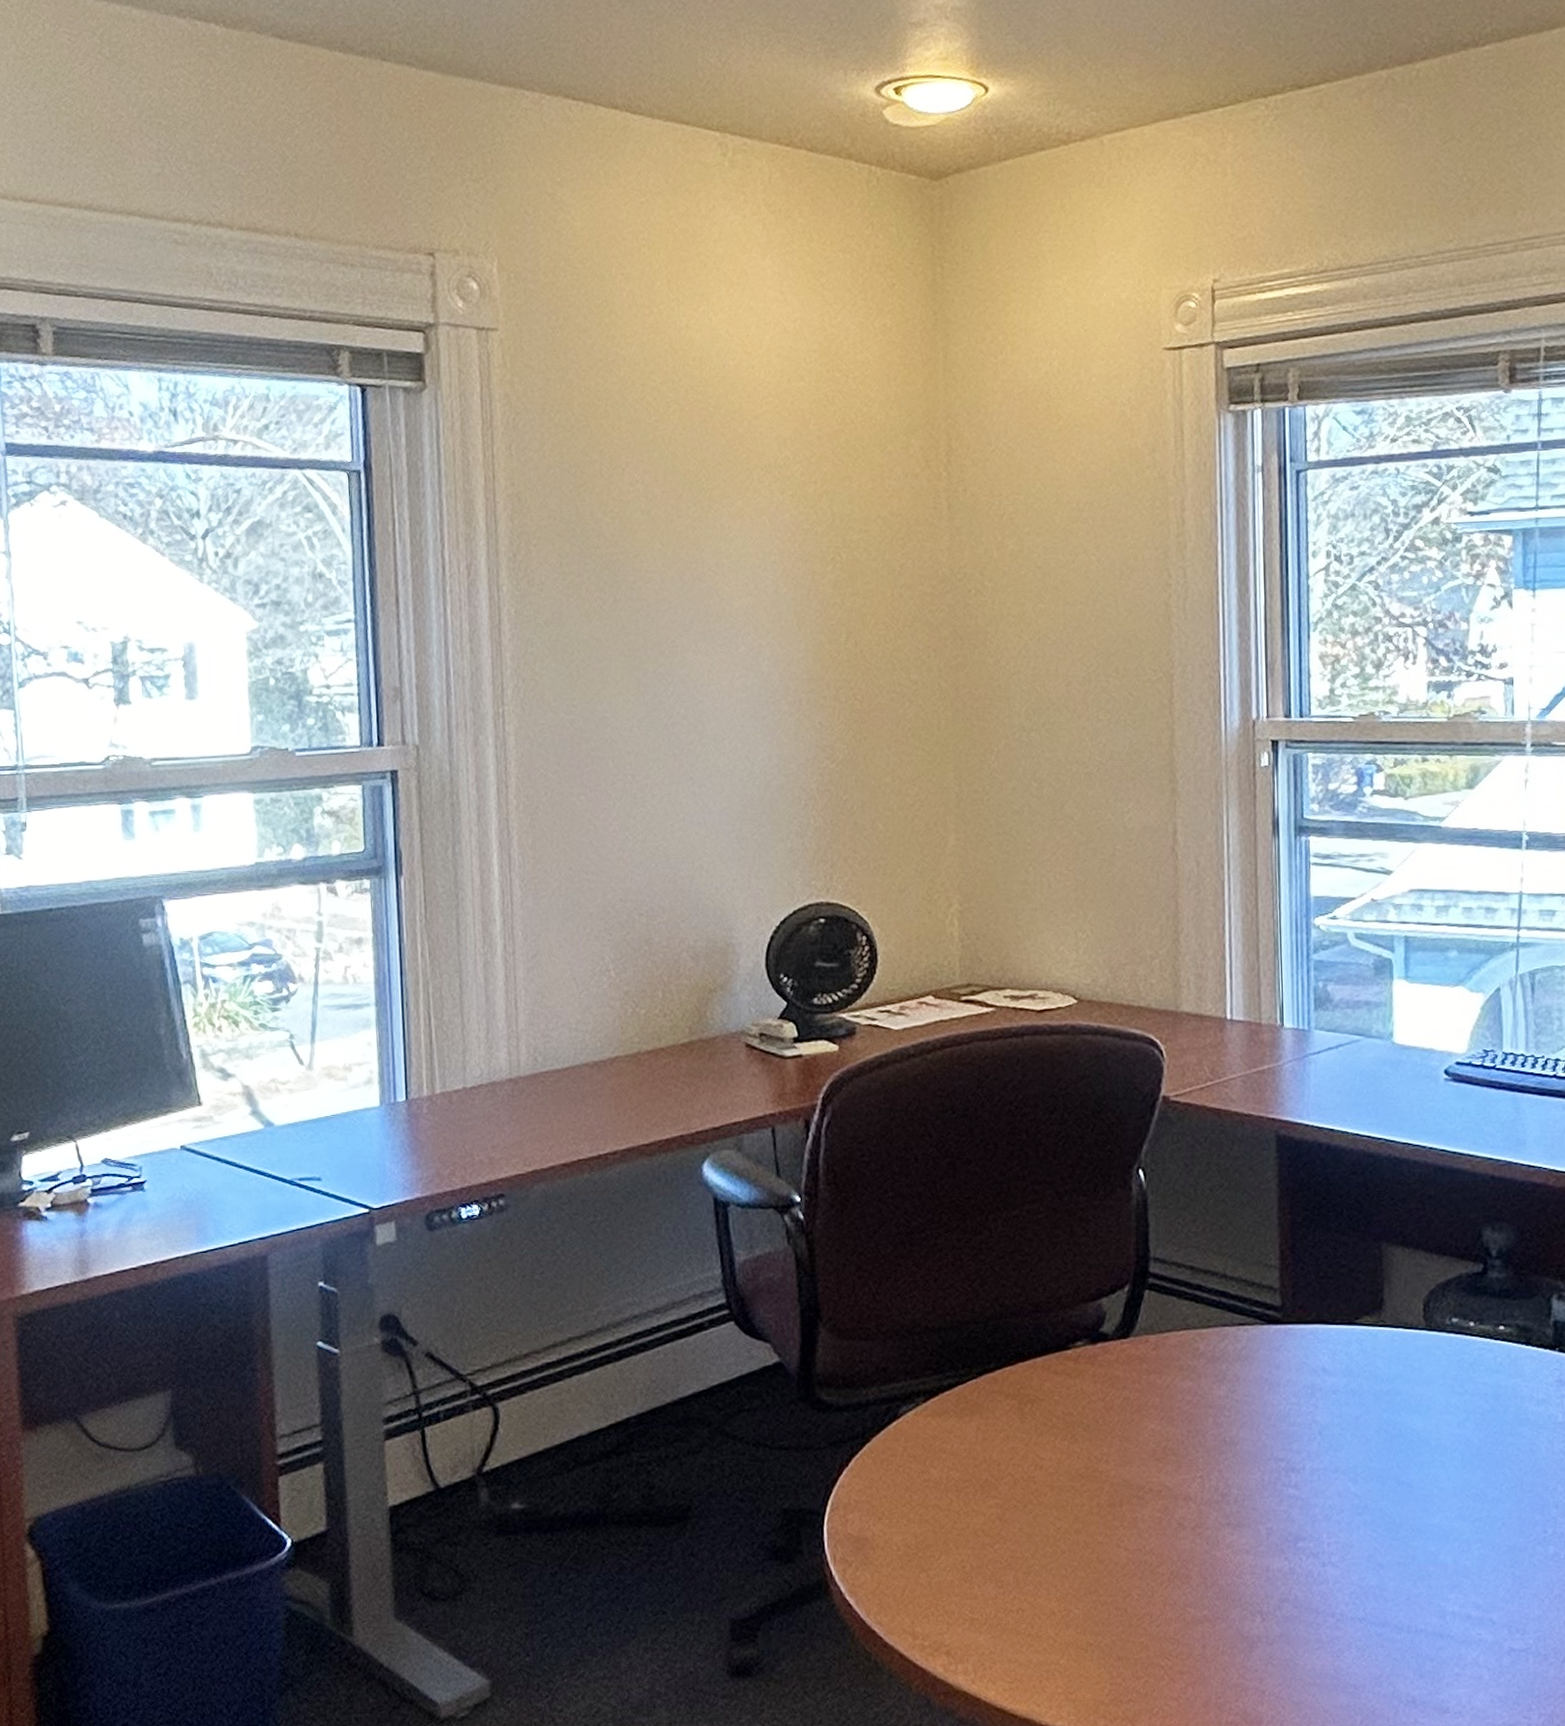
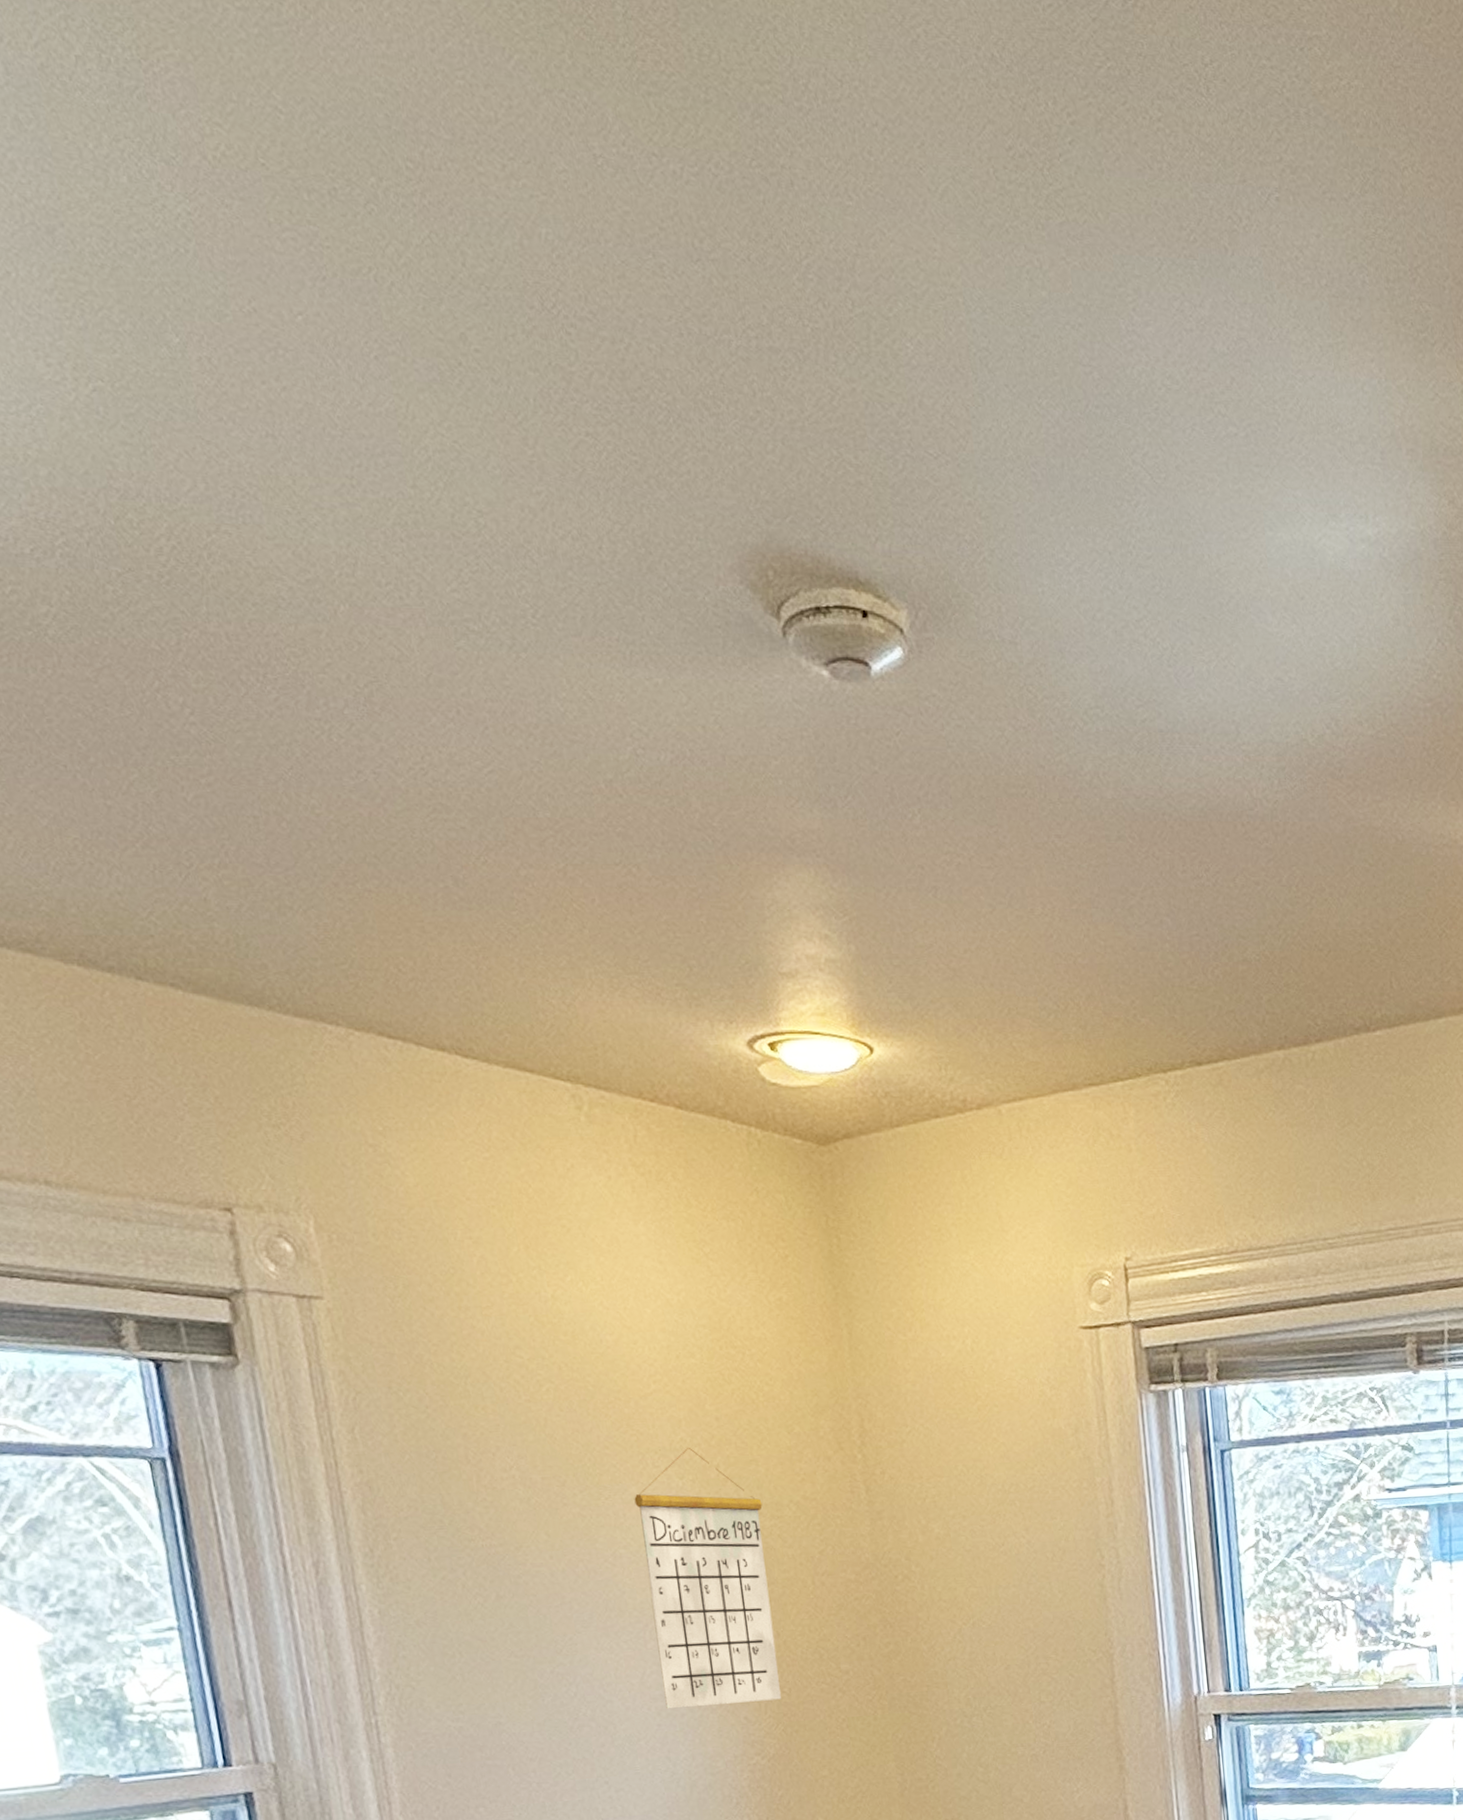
calendar: none [739,464,854,710] -> present [634,1447,781,1708]

